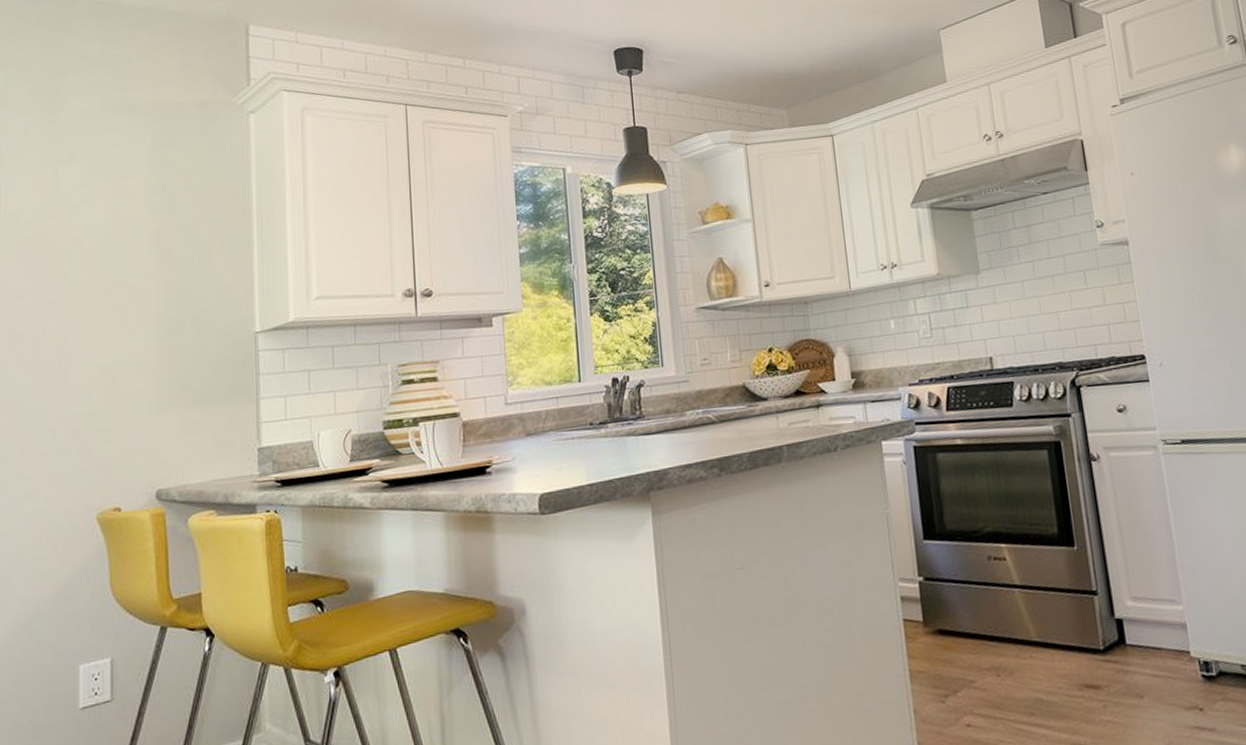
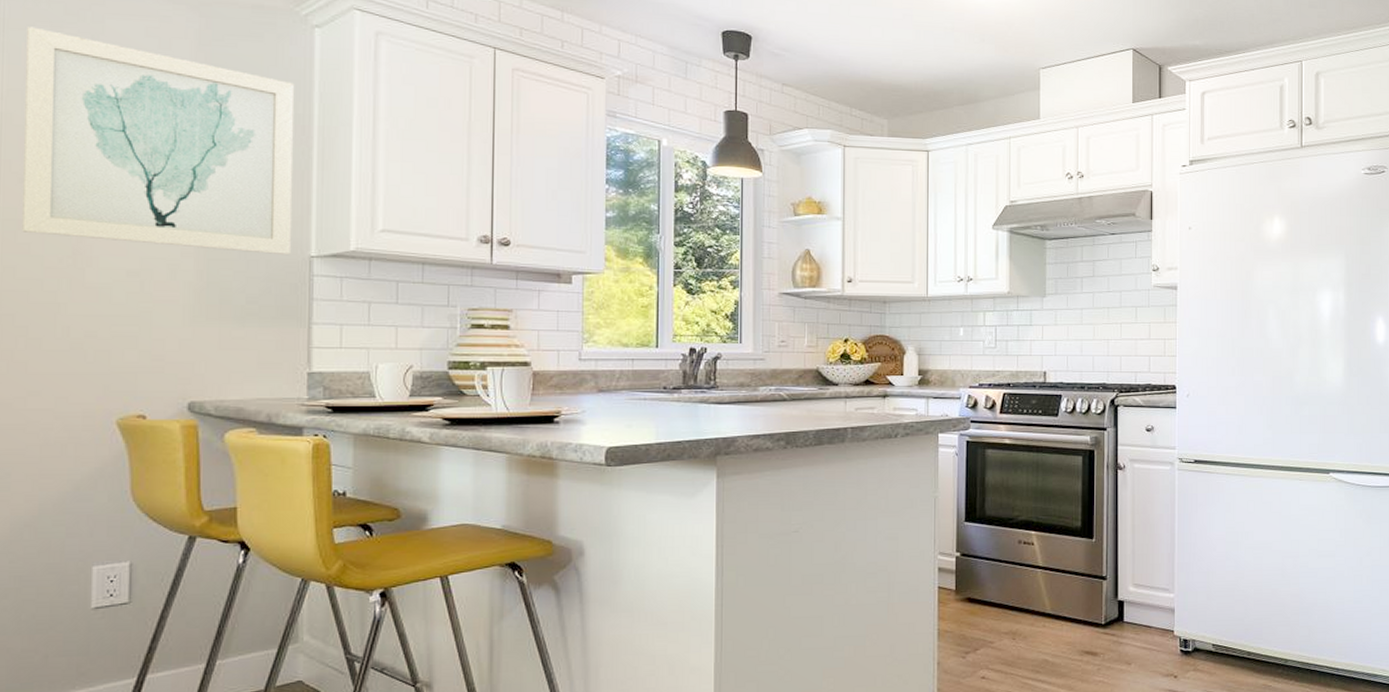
wall art: none [17,155,239,344] -> present [22,26,295,254]

